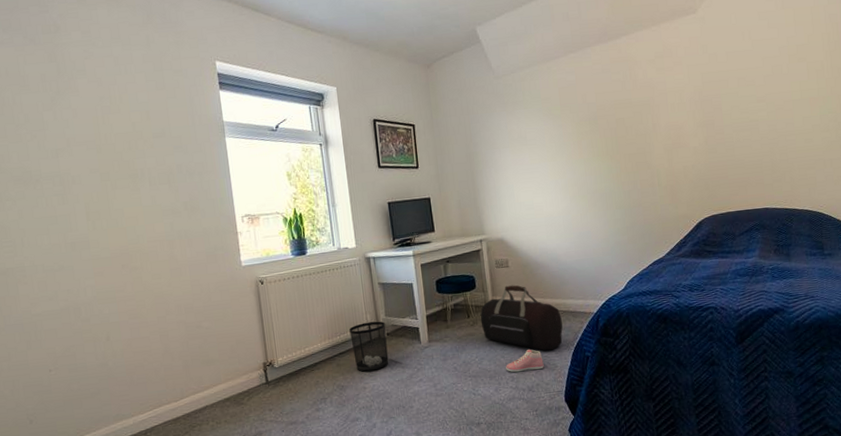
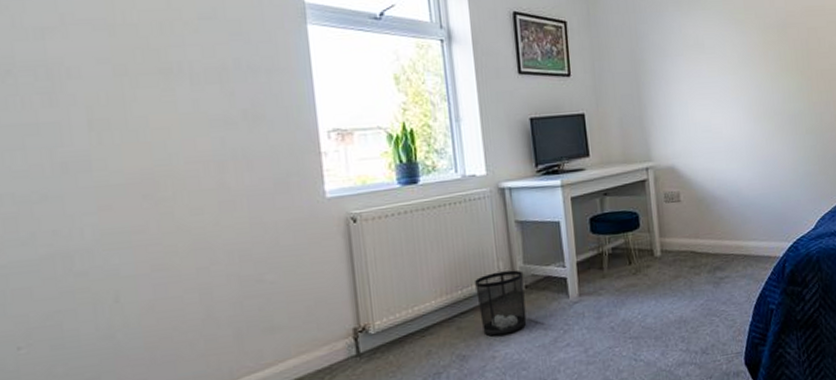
duffel bag: present [480,285,563,351] -> none [644,223,744,304]
sneaker: present [506,348,544,373] -> none [675,301,721,332]

